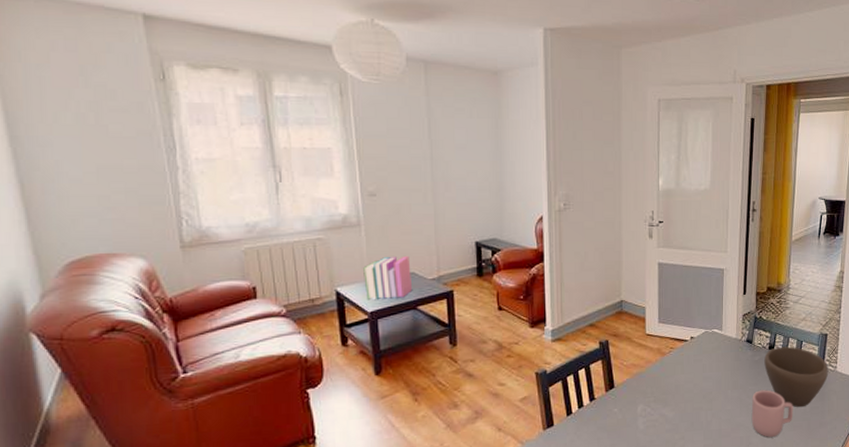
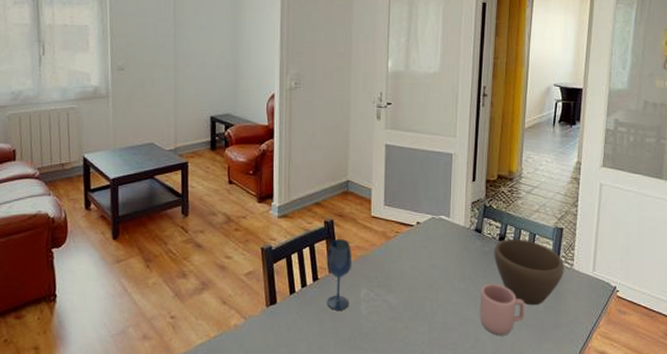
books: present [363,255,413,299] -> none [108,126,152,167]
wineglass: none [602,358,629,428] -> present [326,239,353,310]

